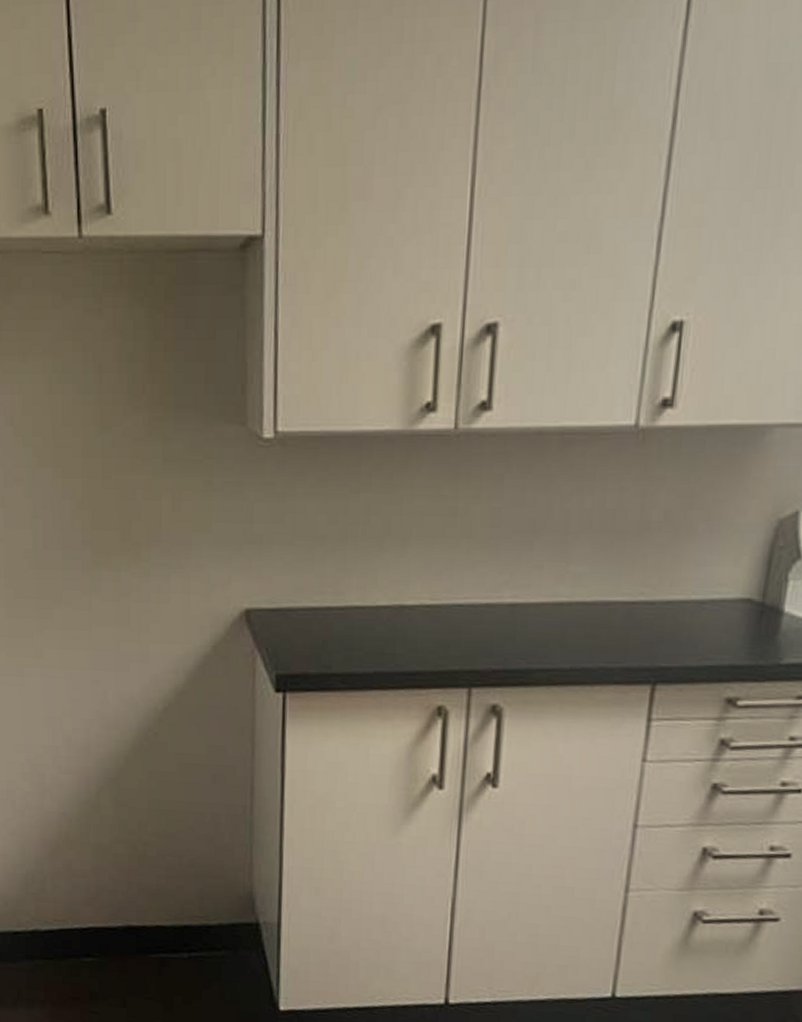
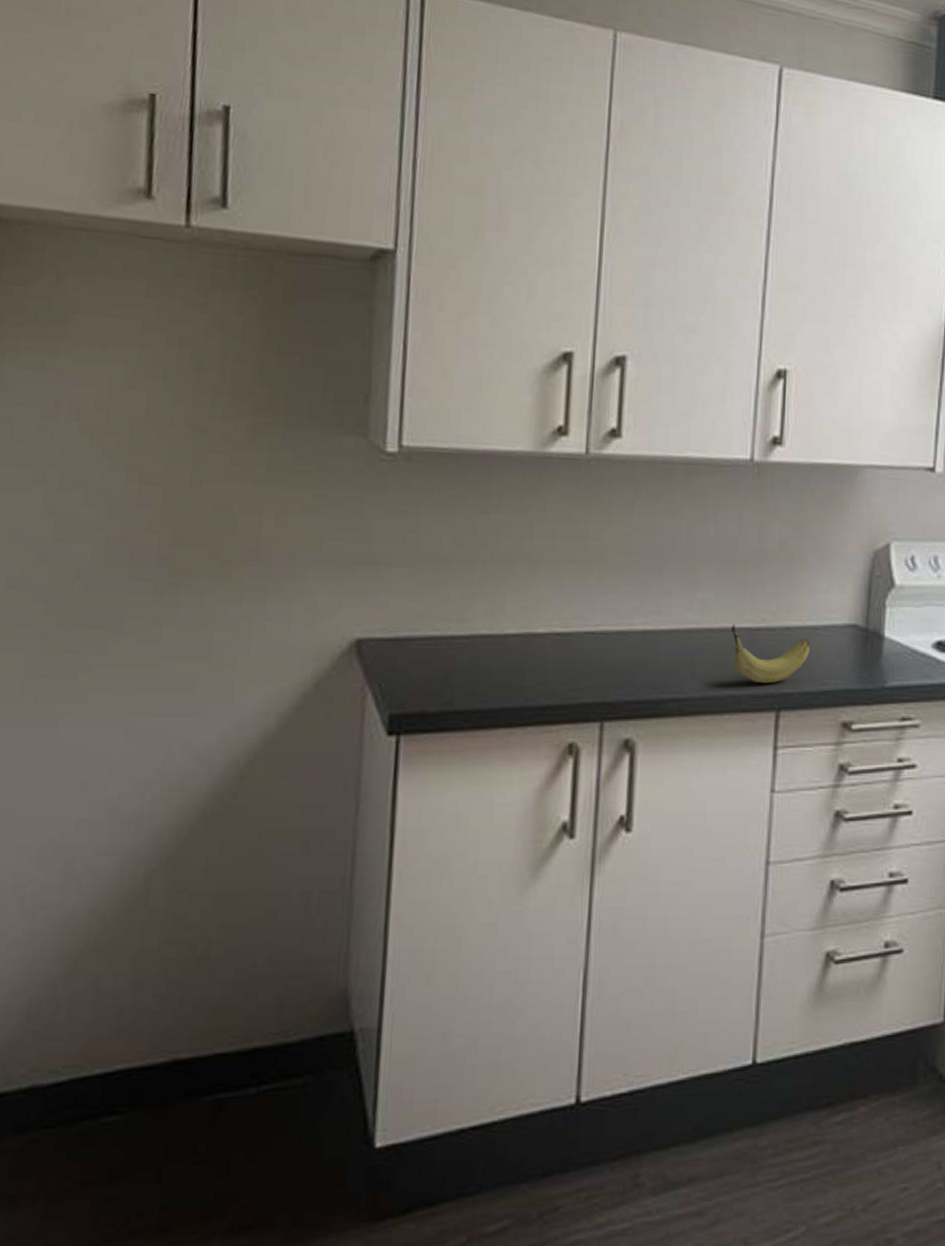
fruit: none [606,597,695,658] -> present [732,623,811,684]

